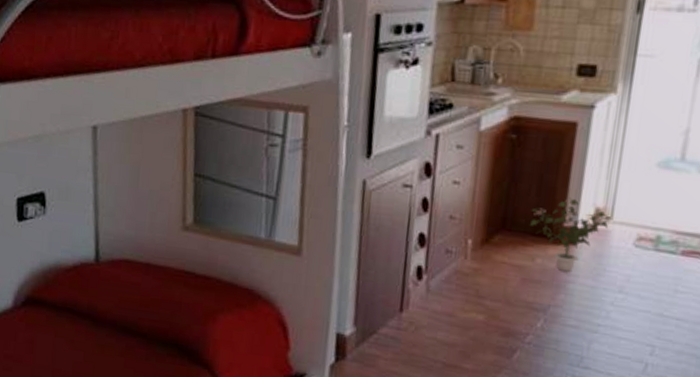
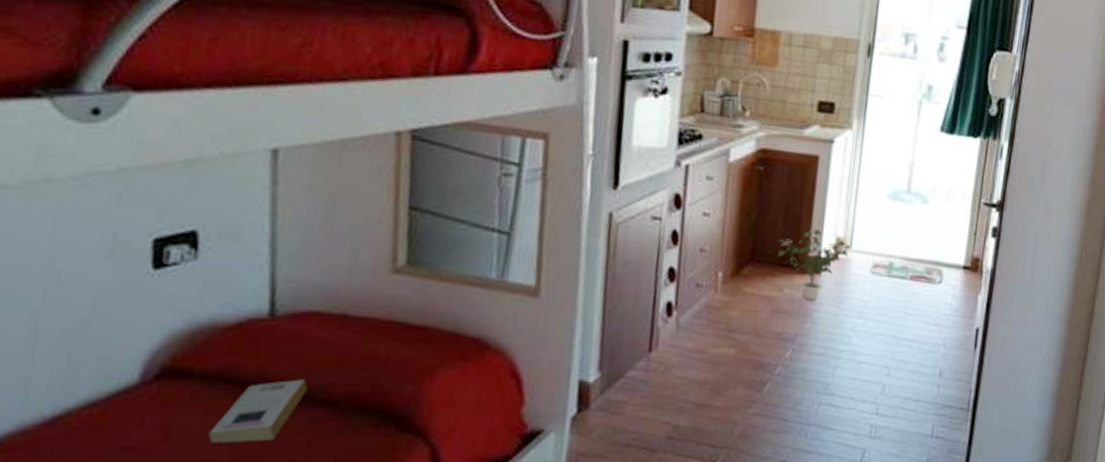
book: none [58,313,124,361] -> present [208,379,308,443]

